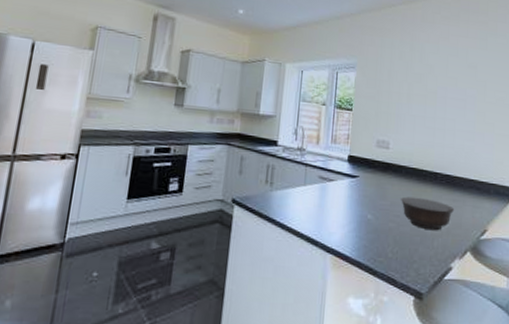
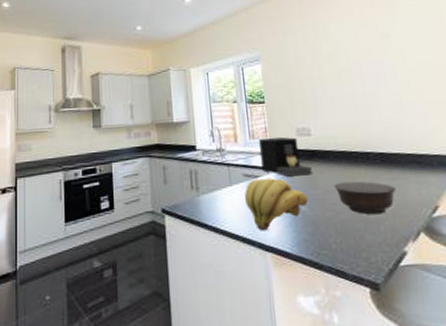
banana bunch: none [316,182,375,232] -> present [245,178,308,230]
coffee maker: none [337,144,384,186] -> present [259,136,312,177]

